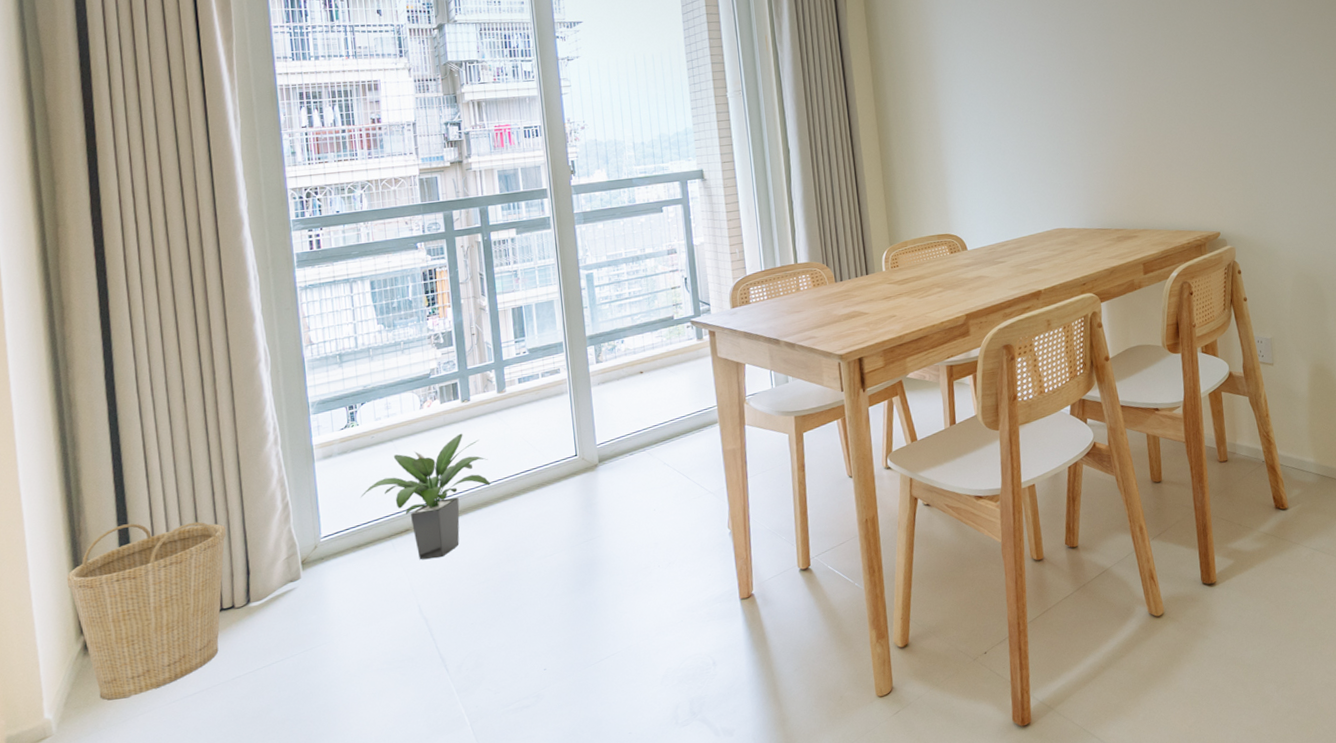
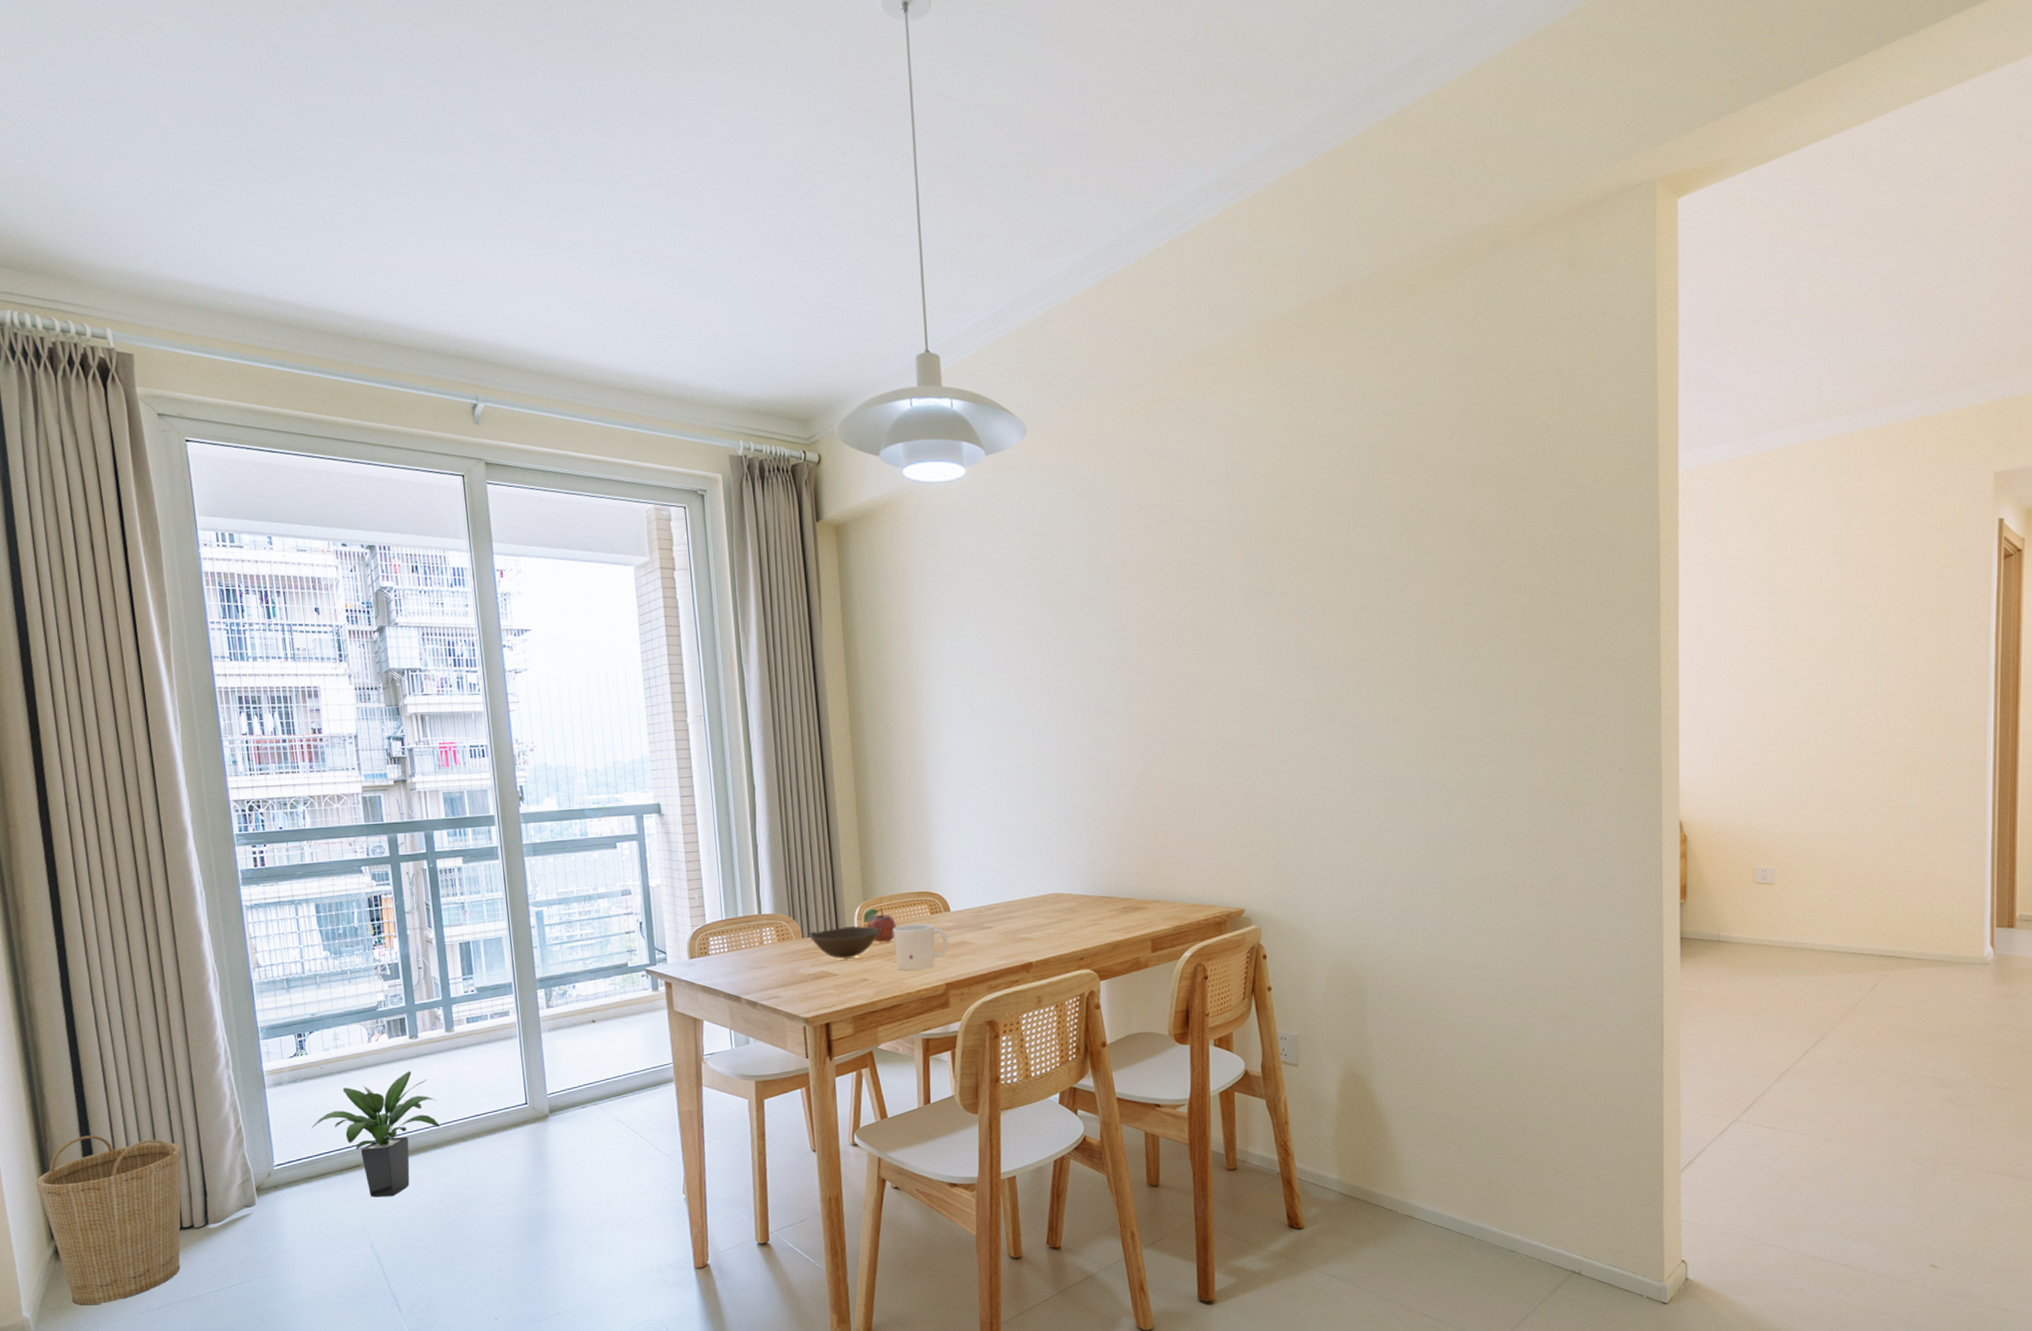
bowl: none [841,267,908,299] -> present [809,925,883,959]
fruit: none [890,251,920,282] -> present [863,908,896,943]
mug: none [917,261,967,306] -> present [893,923,948,971]

